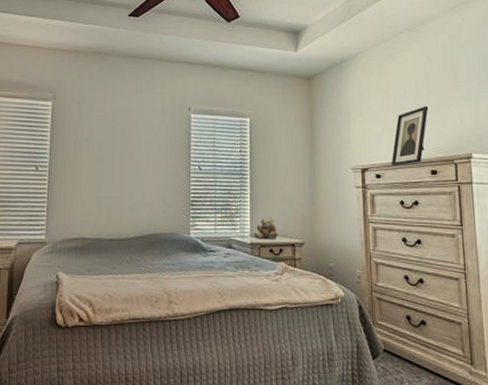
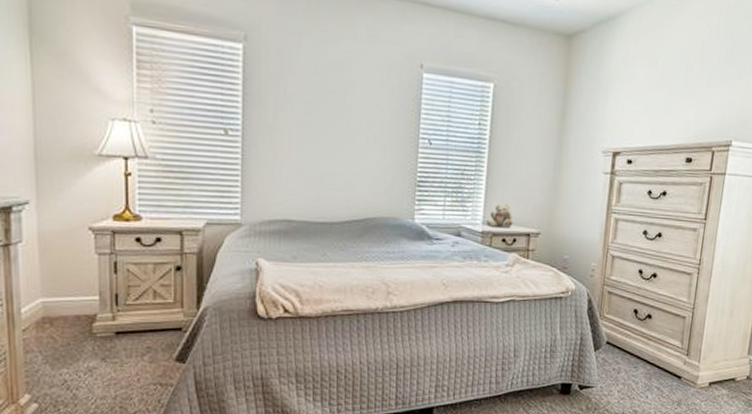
picture frame: present [391,106,429,166] -> none [645,81,697,151]

